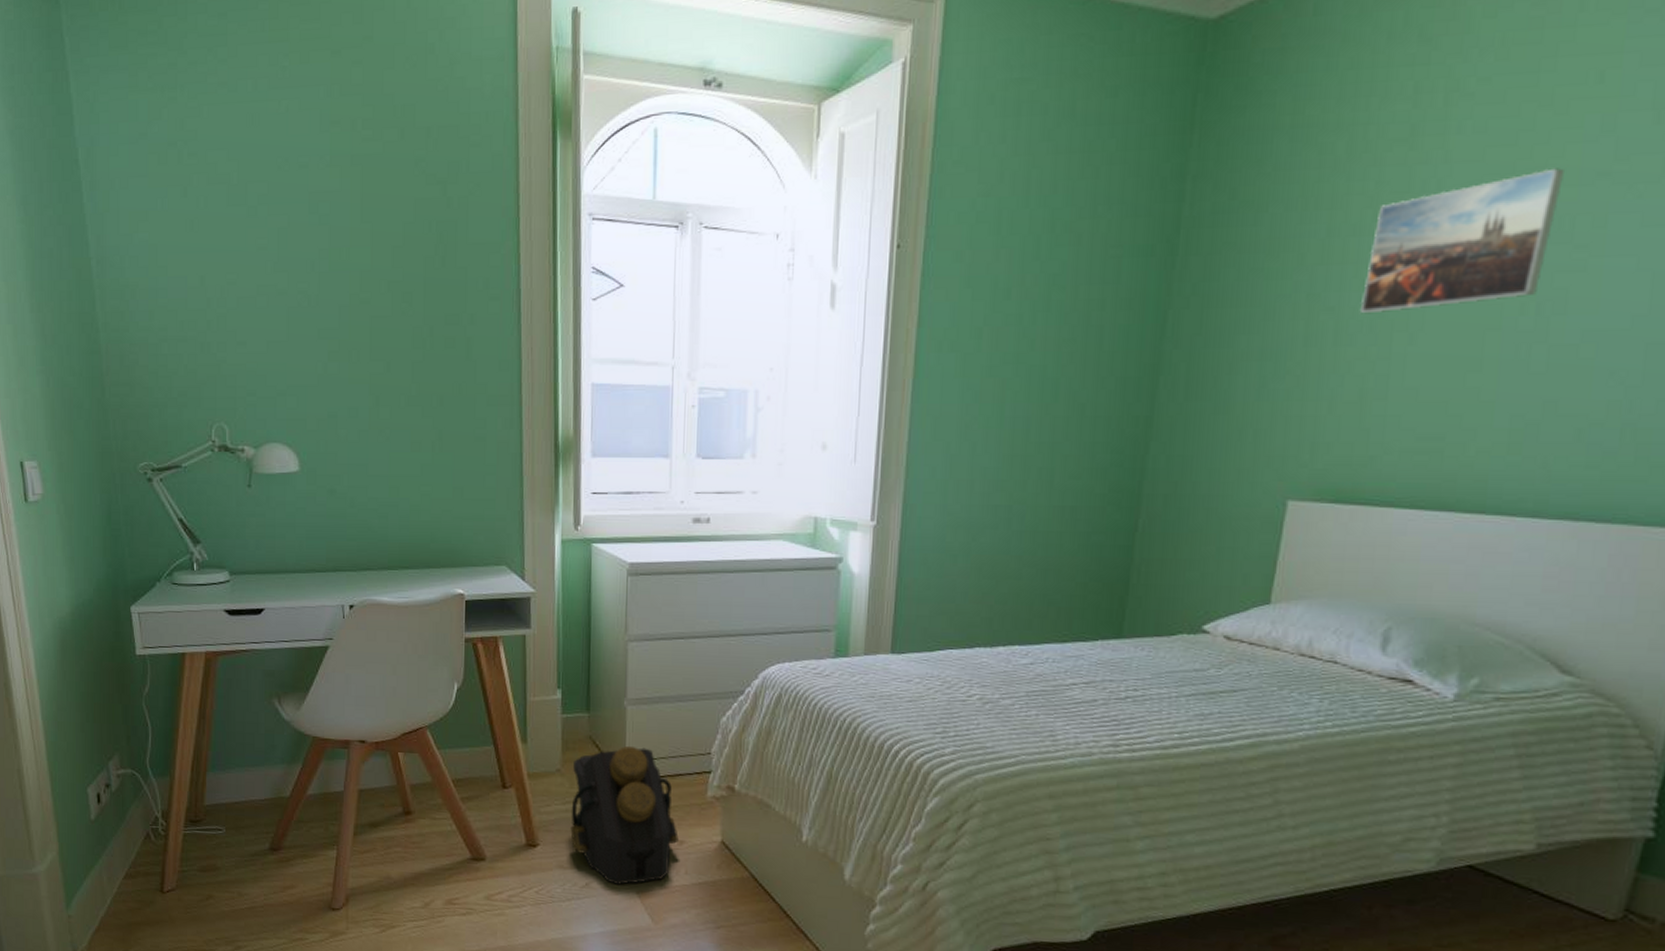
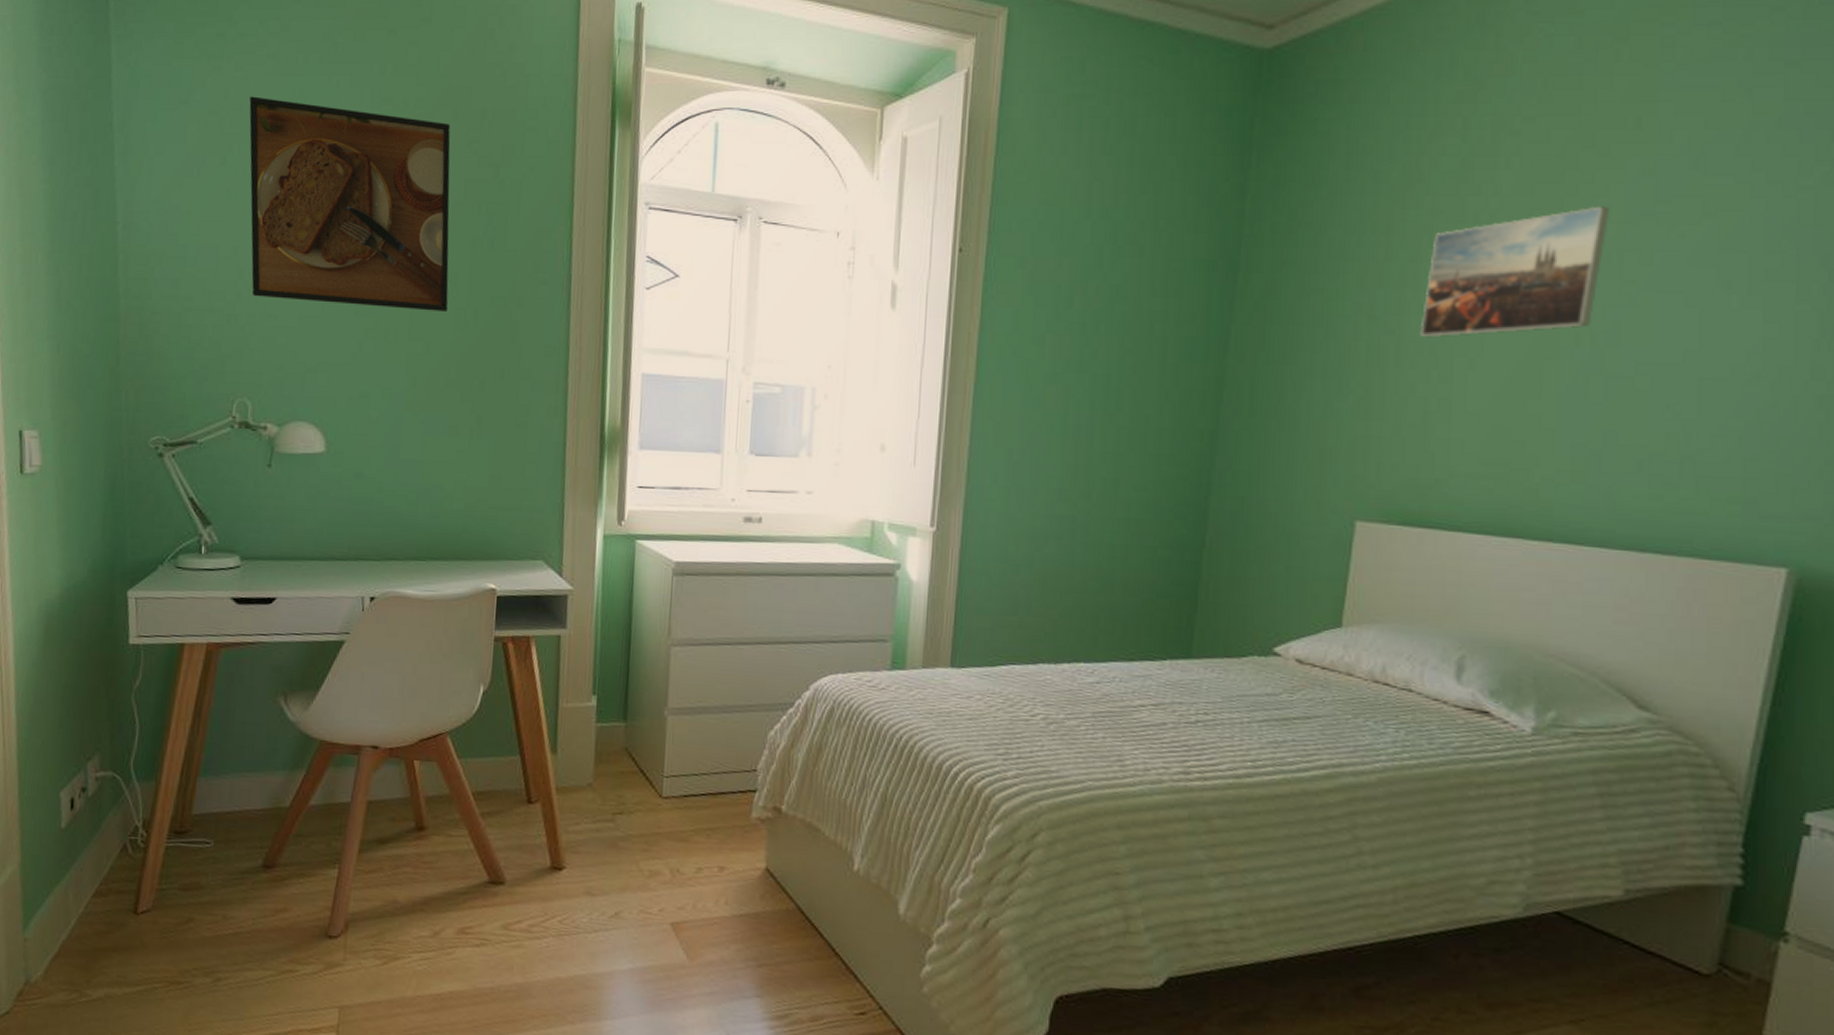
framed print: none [205,125,406,331] -> present [249,96,451,311]
backpack: present [570,745,679,885] -> none [600,759,719,915]

